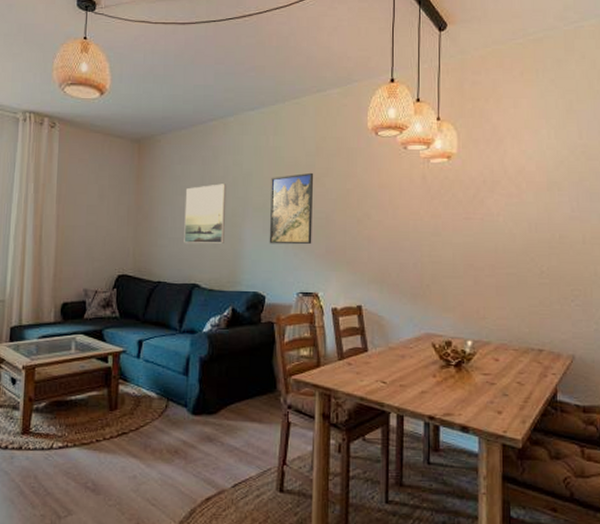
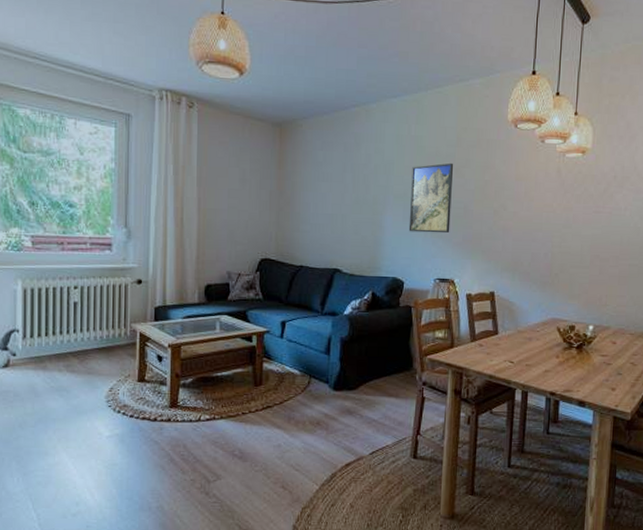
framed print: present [184,184,227,244] -> none [326,171,368,230]

